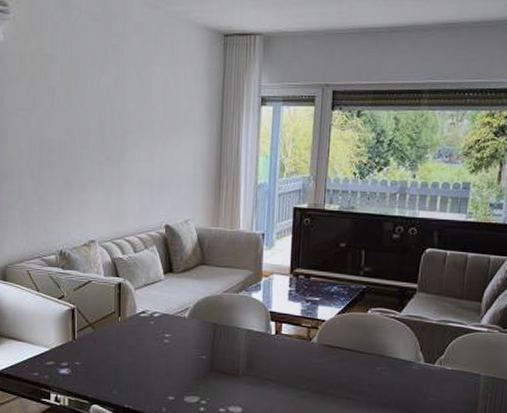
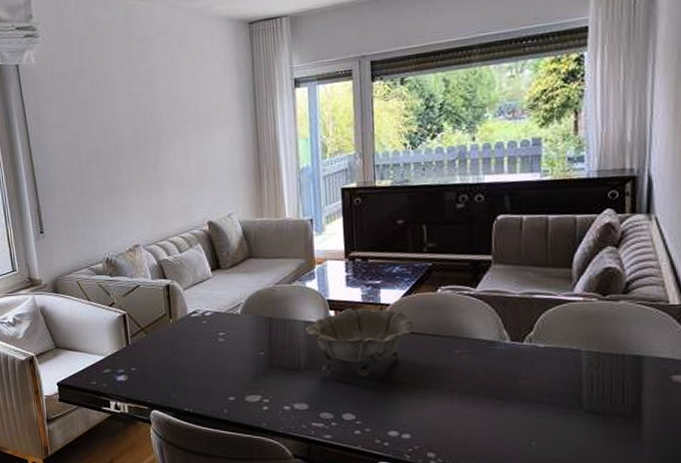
decorative bowl: none [247,321,345,386] -> present [305,308,415,377]

